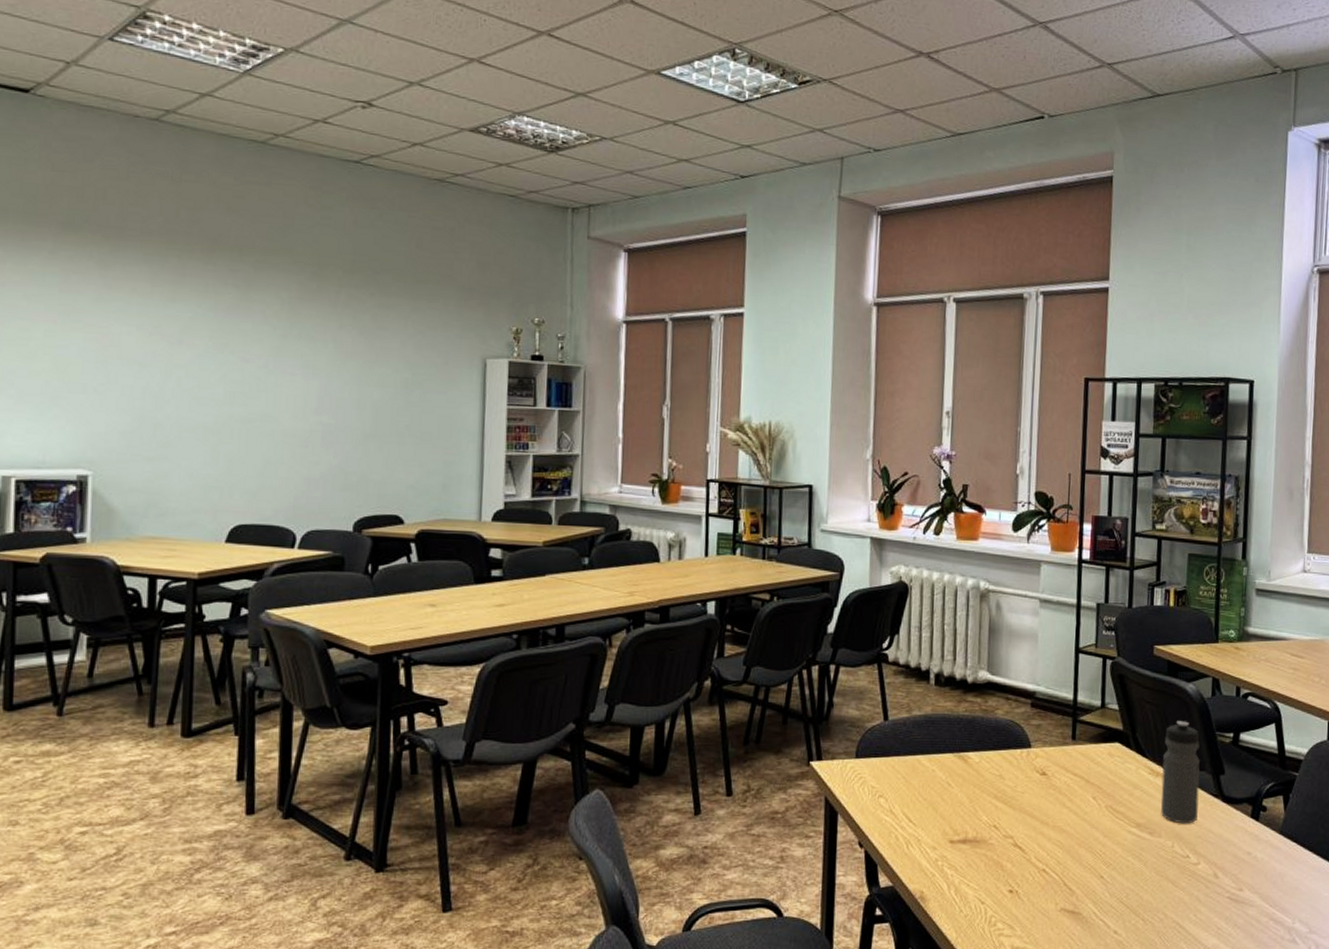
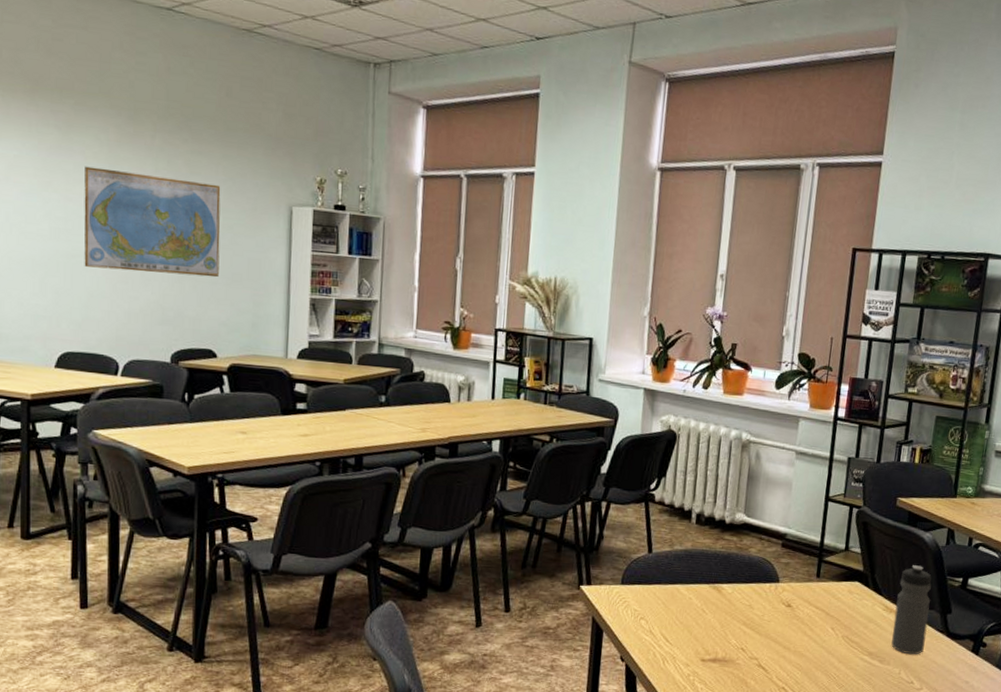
world map: none [261,325,410,438] -> present [84,166,221,278]

